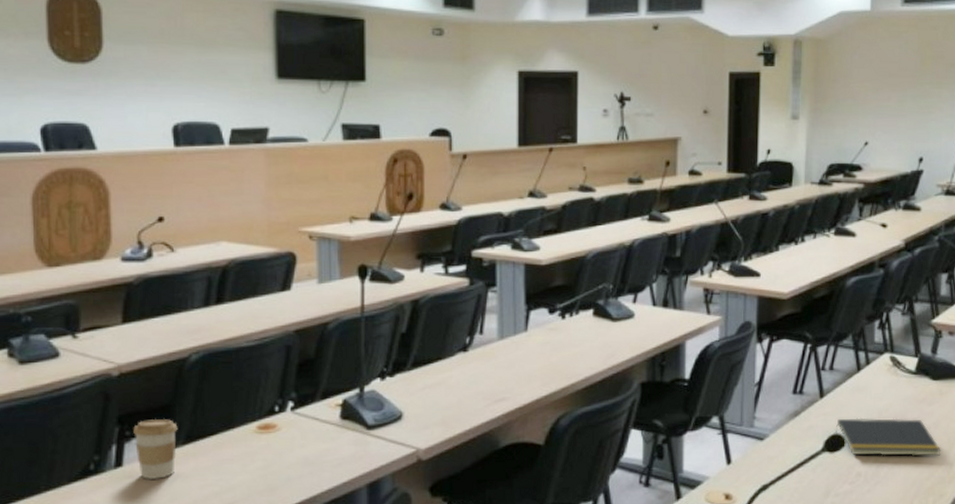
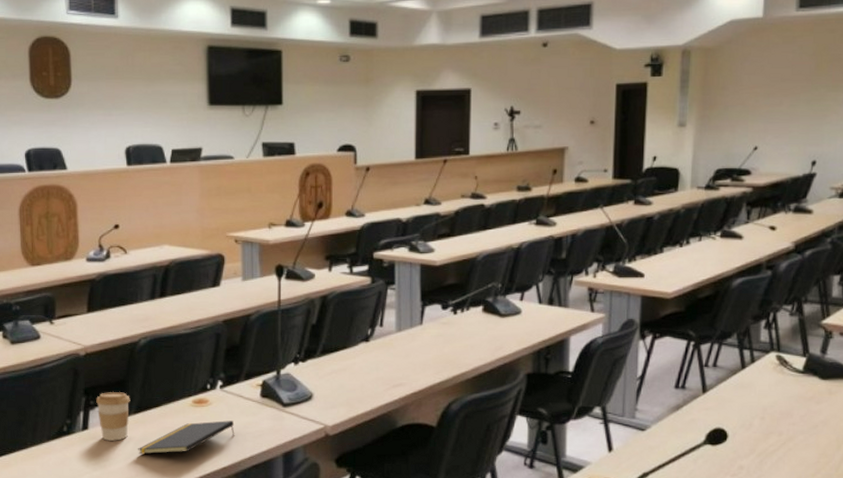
notepad: none [187,448,309,494] -> present [138,420,235,455]
notepad: present [835,418,941,457] -> none [717,413,829,453]

